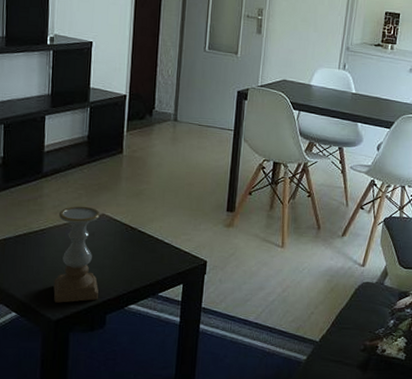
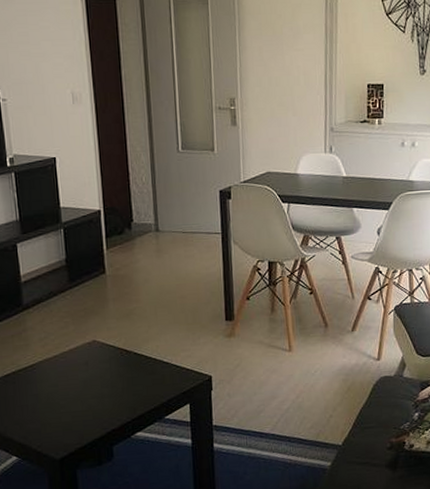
candle holder: present [53,206,100,303] -> none [47,334,101,441]

